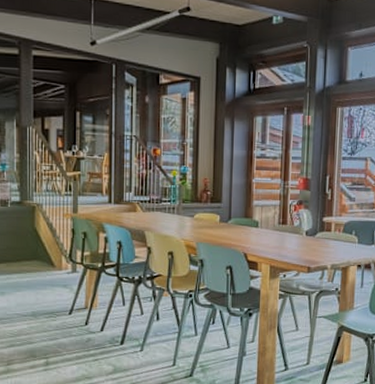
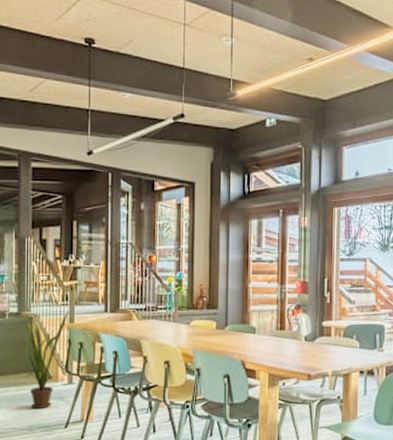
house plant: none [12,201,73,297] -> present [10,311,69,410]

